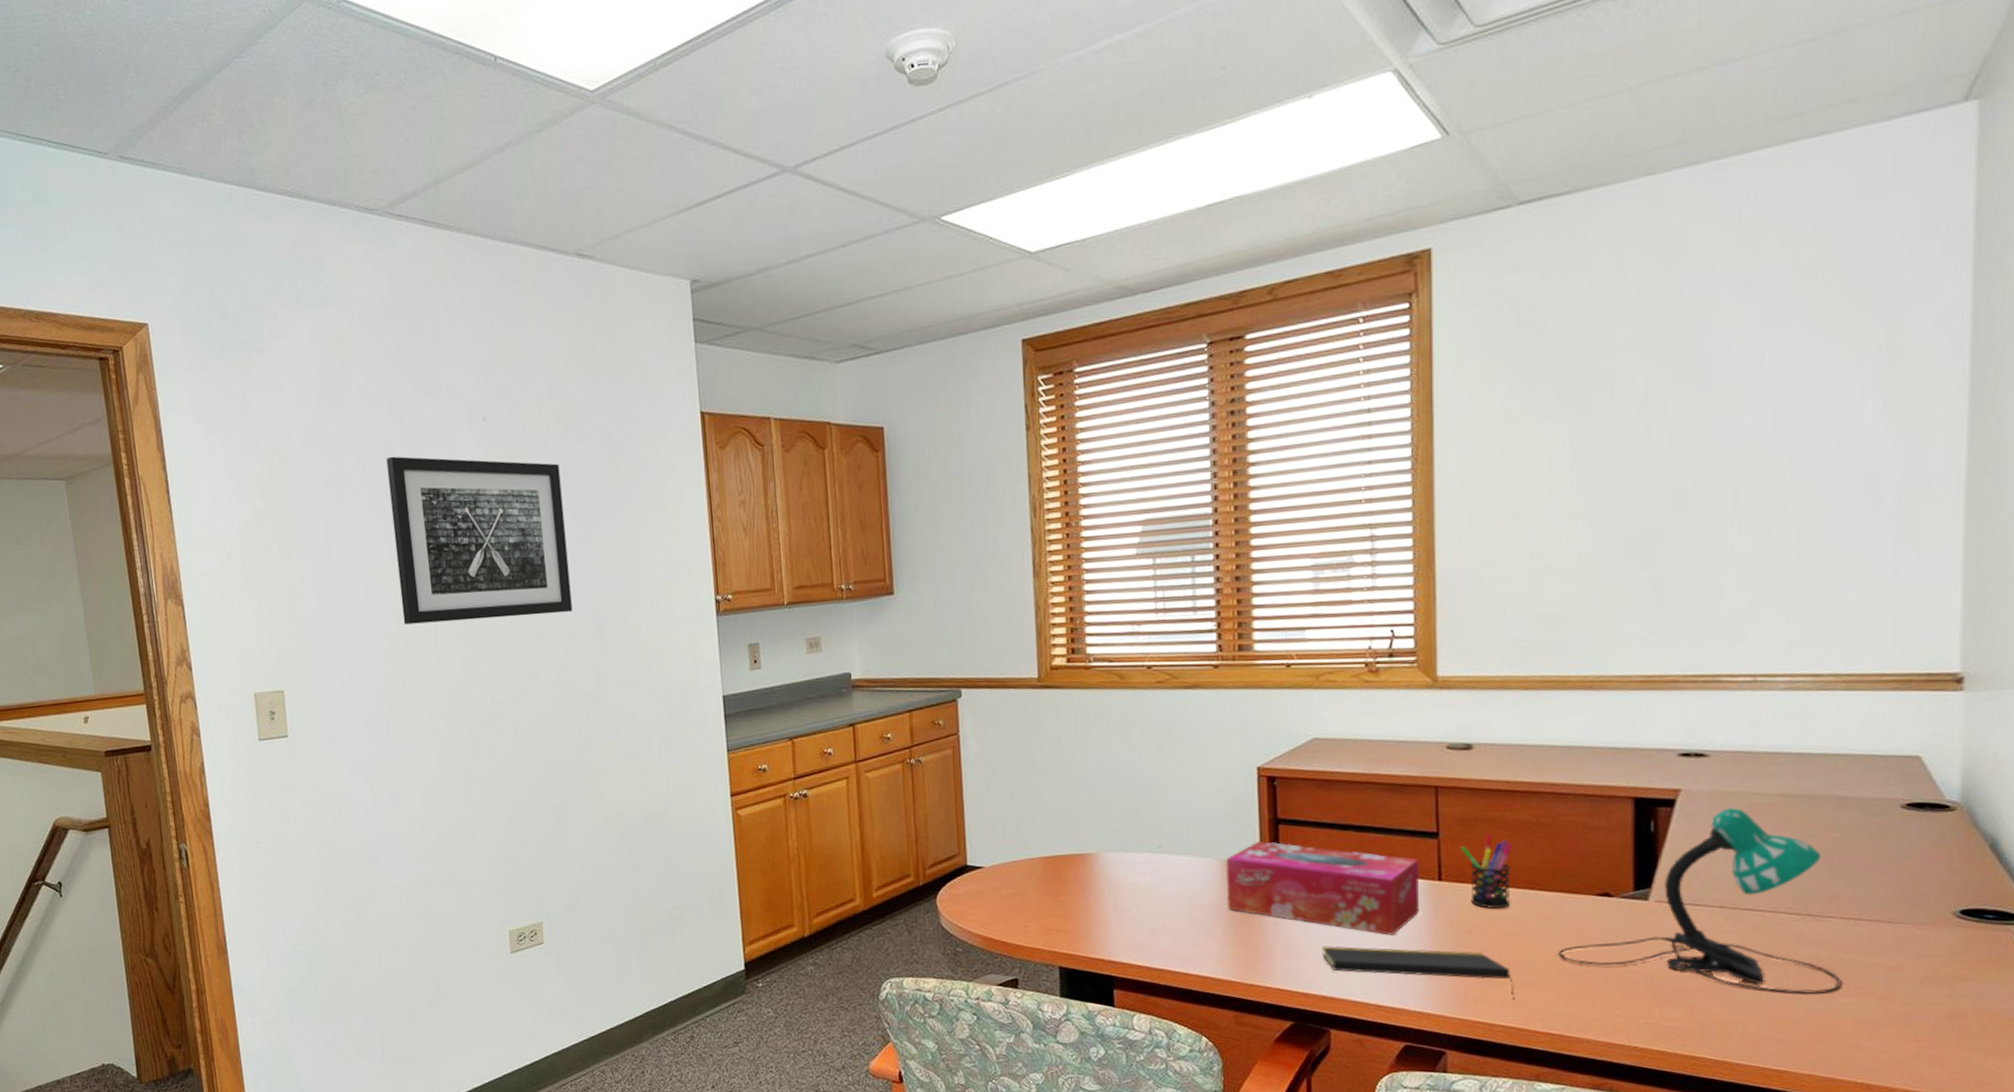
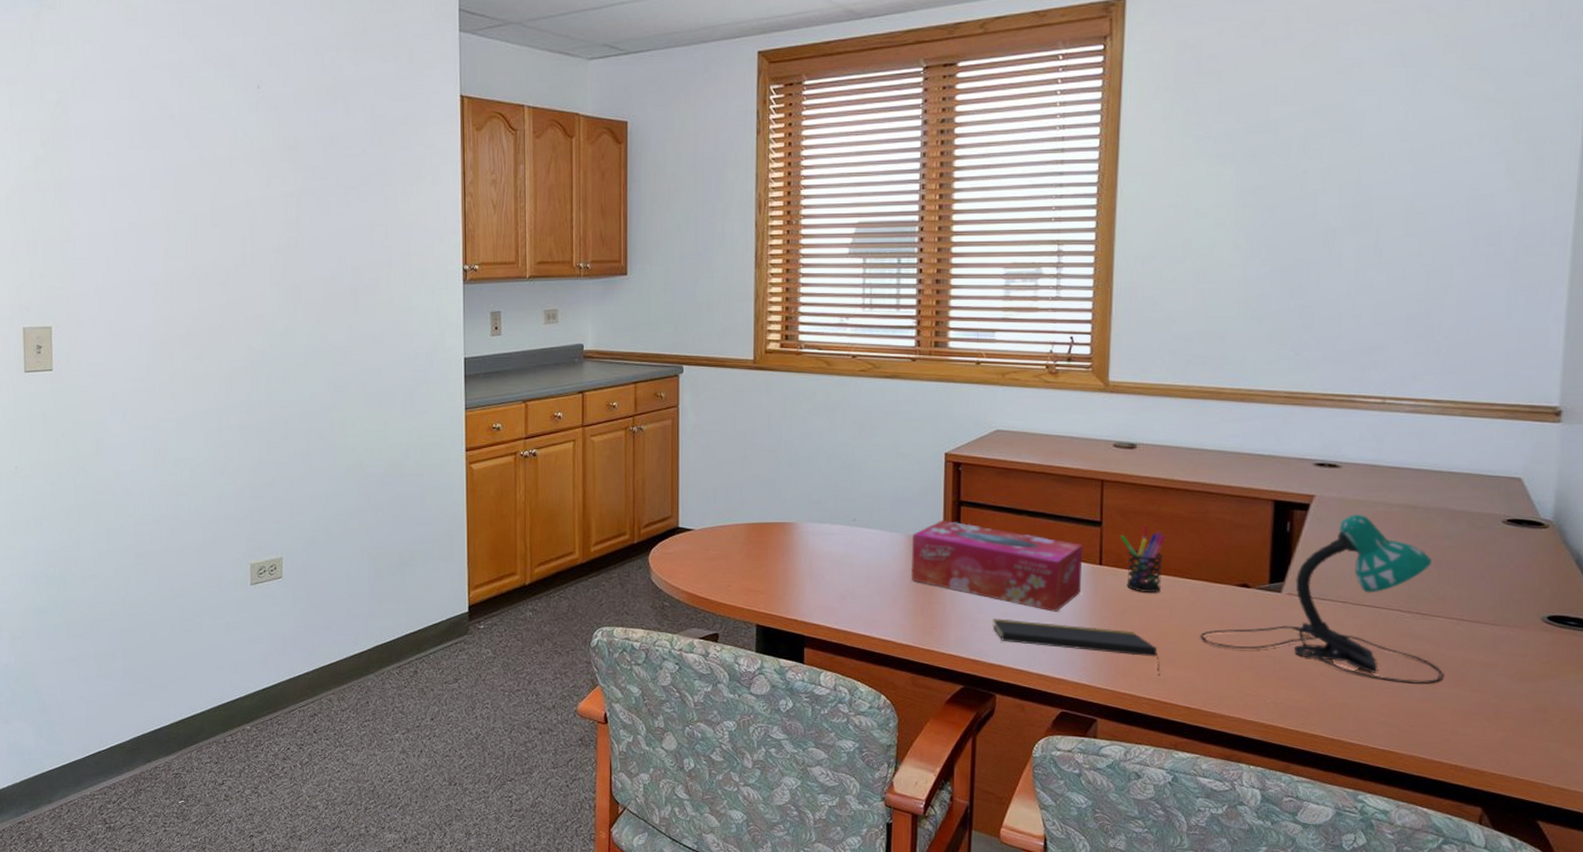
wall art: present [386,456,573,625] -> none [163,115,330,273]

